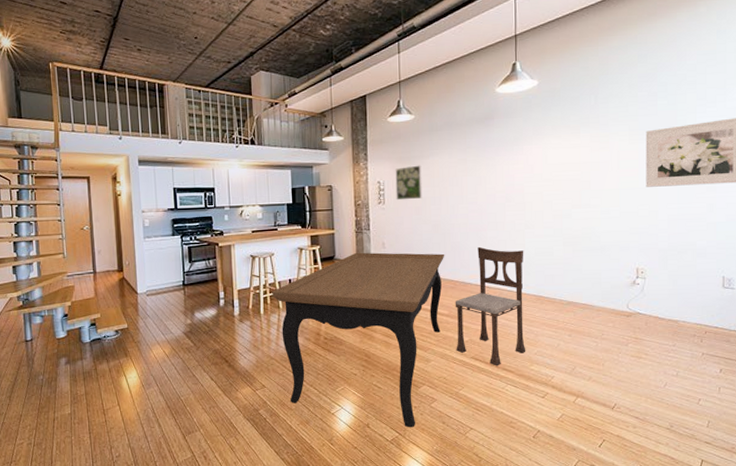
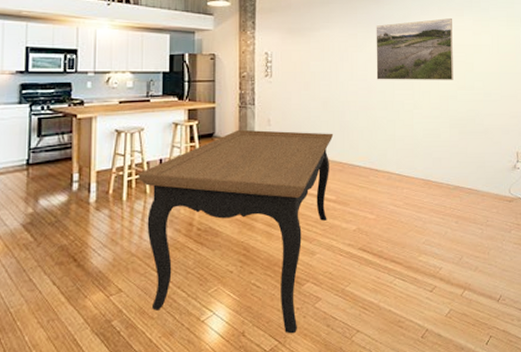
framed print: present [395,165,423,200] -> none [284,37,312,74]
dining chair: present [455,246,526,366] -> none [342,126,415,258]
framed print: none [485,137,568,202] -> present [376,18,454,80]

